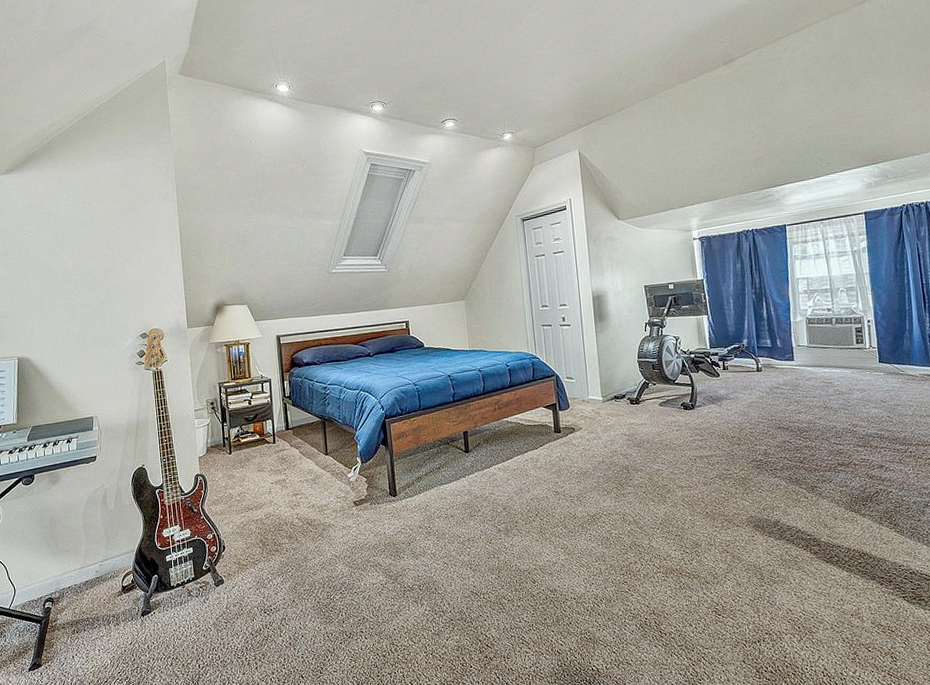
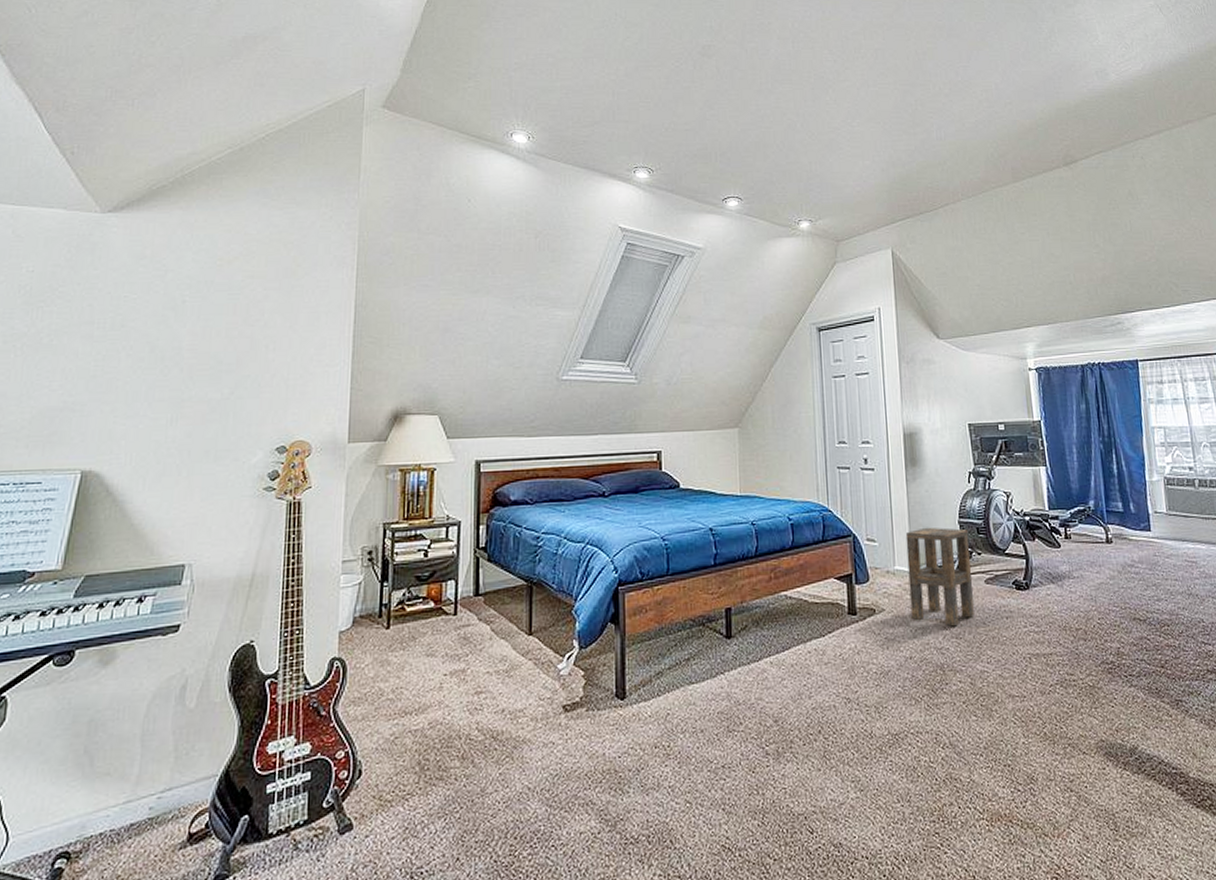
side table: none [596,366,651,439] -> present [905,527,974,627]

